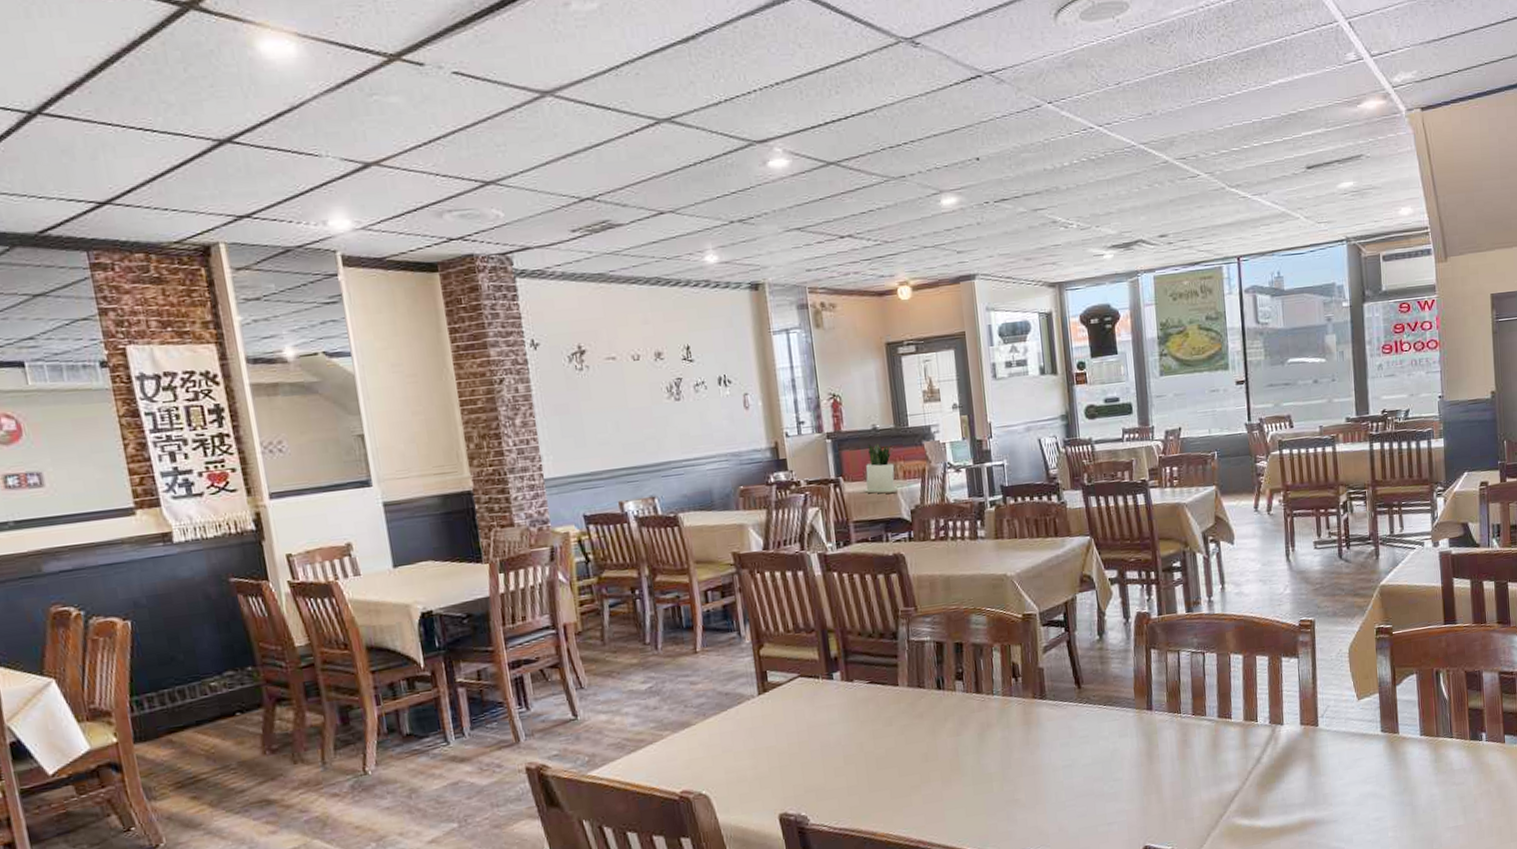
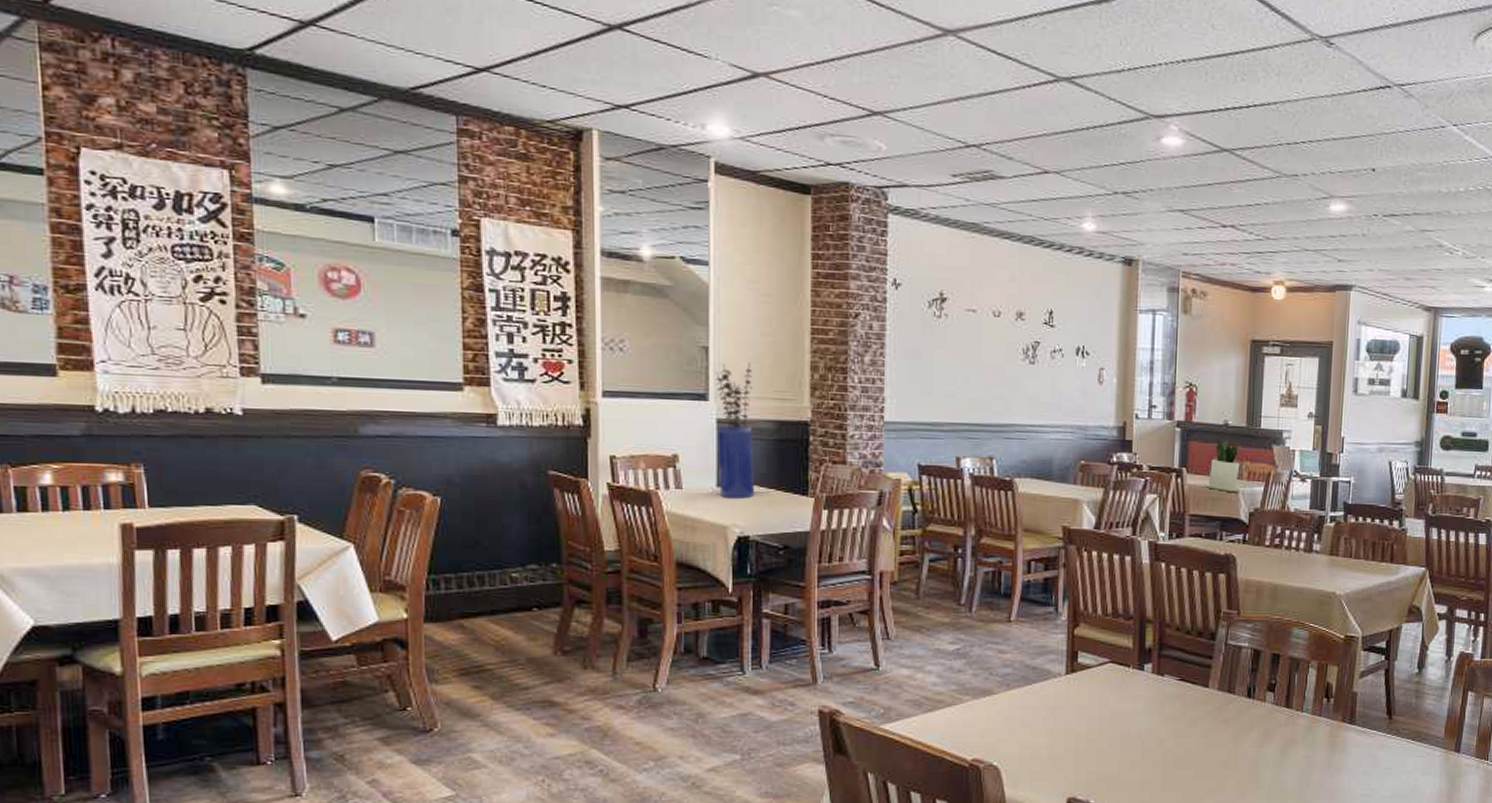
vase: none [374,443,431,579] -> present [715,362,754,500]

